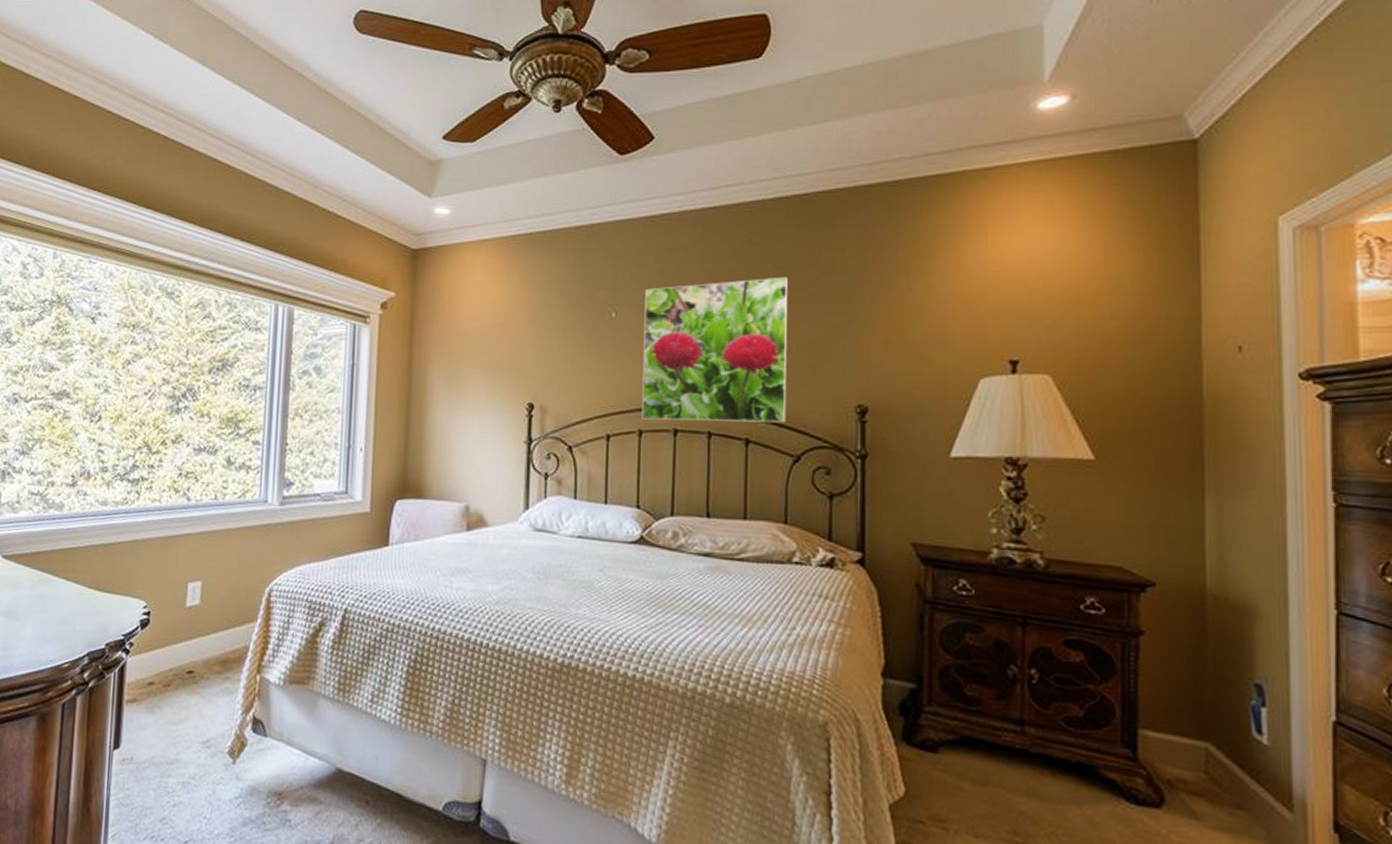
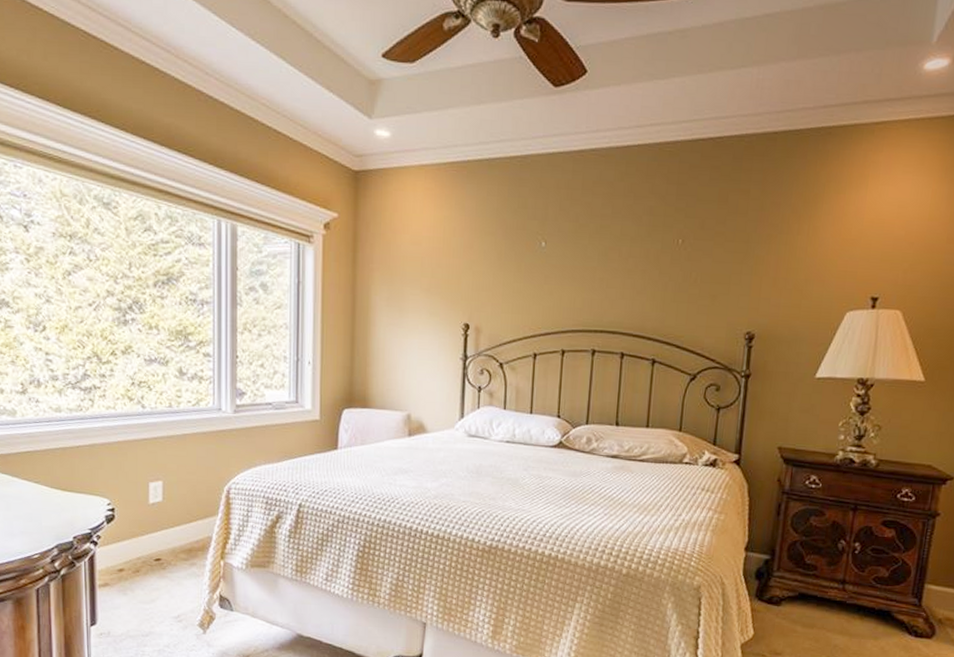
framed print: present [641,277,788,423] -> none [565,215,698,346]

